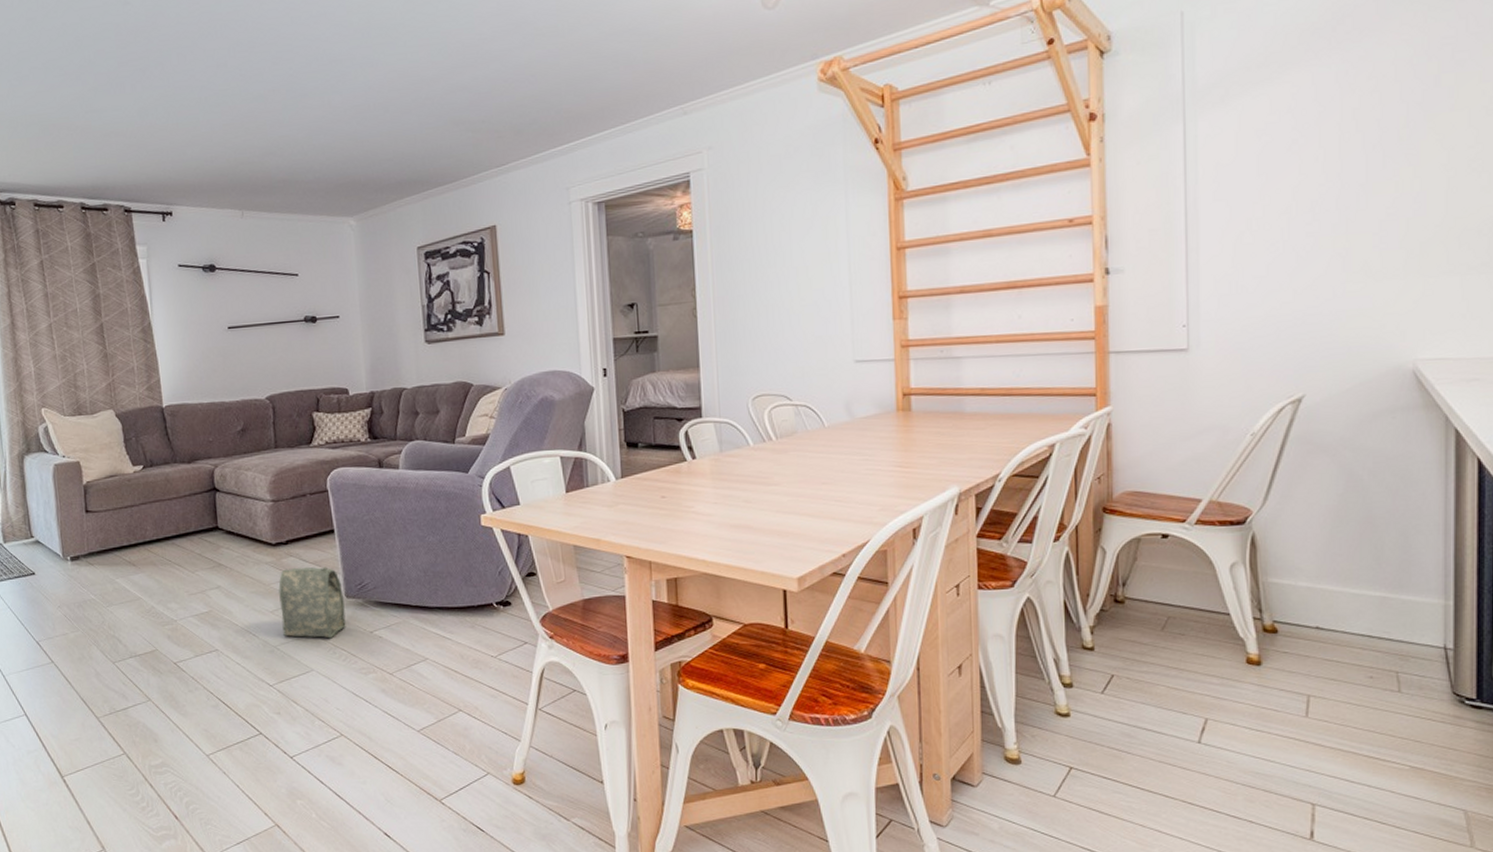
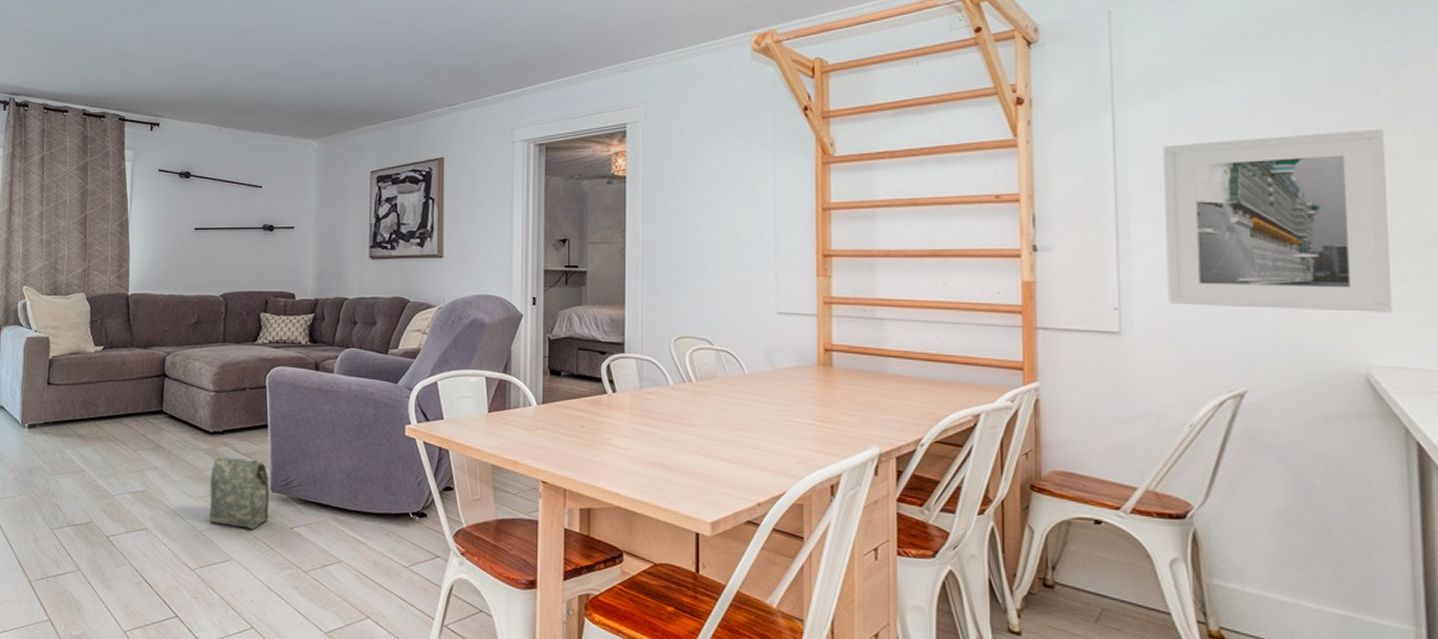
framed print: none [1232,119,1441,316] -> present [1163,128,1392,313]

